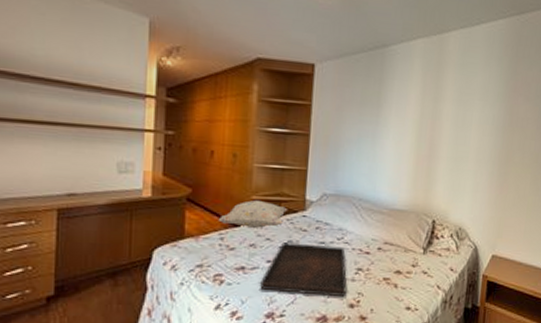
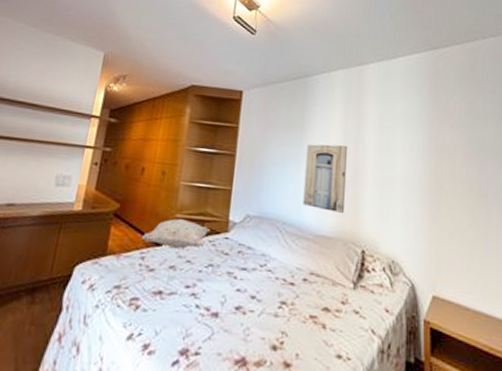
serving tray: present [259,242,347,297] -> none [175,266,270,336]
wall art: none [378,120,424,189] -> present [302,144,348,214]

